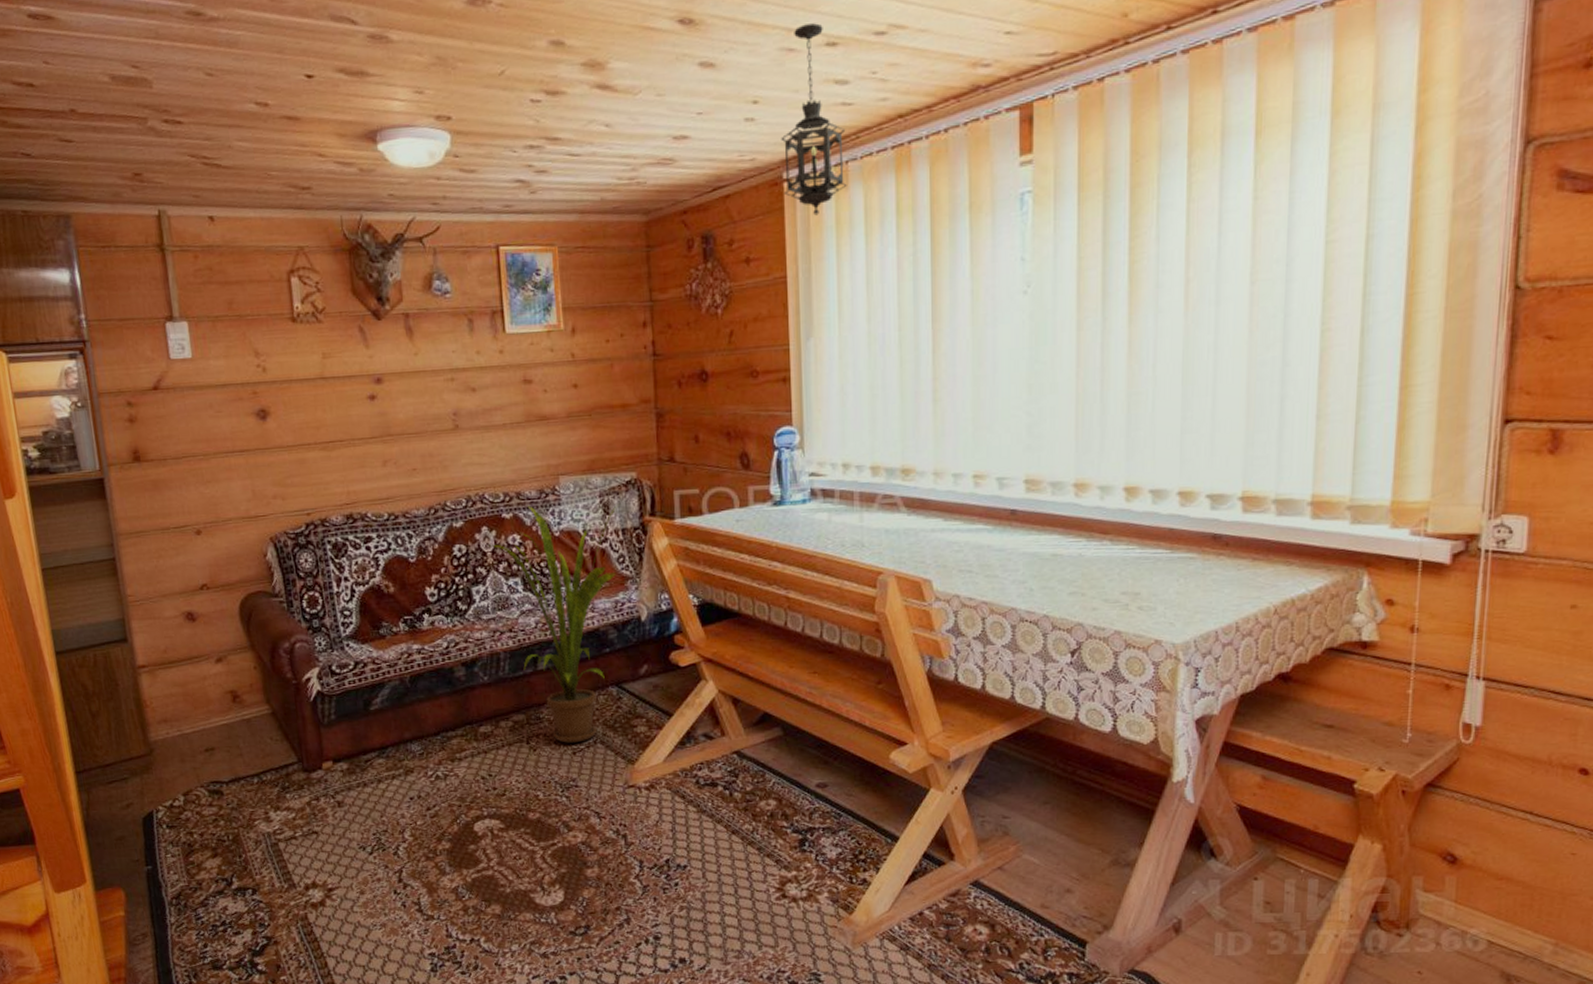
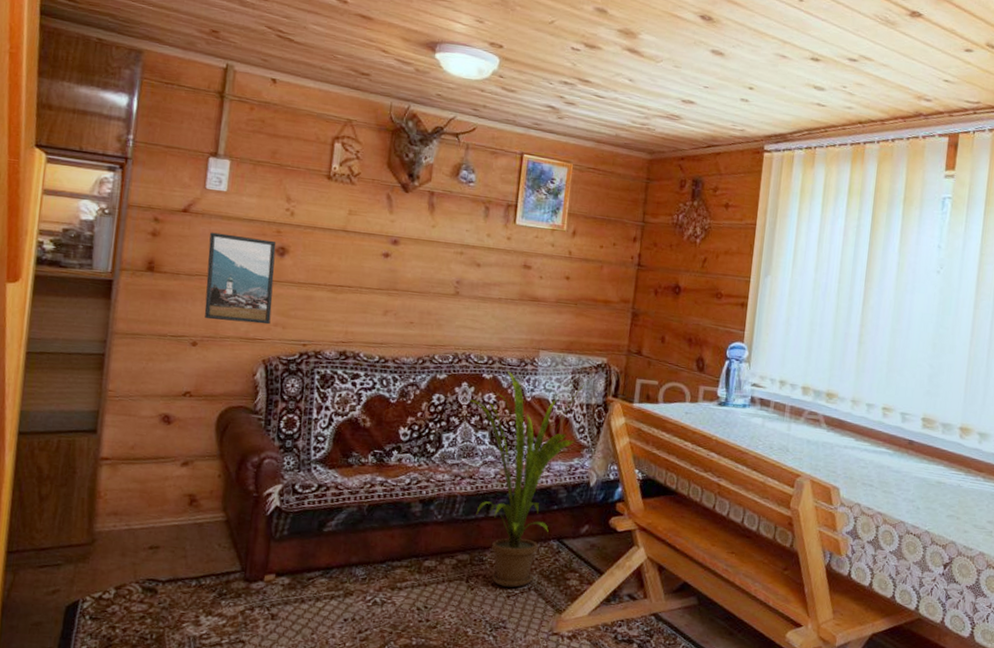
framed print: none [186,404,269,504] -> present [204,232,277,325]
hanging lantern: present [781,23,847,216] -> none [763,40,818,183]

